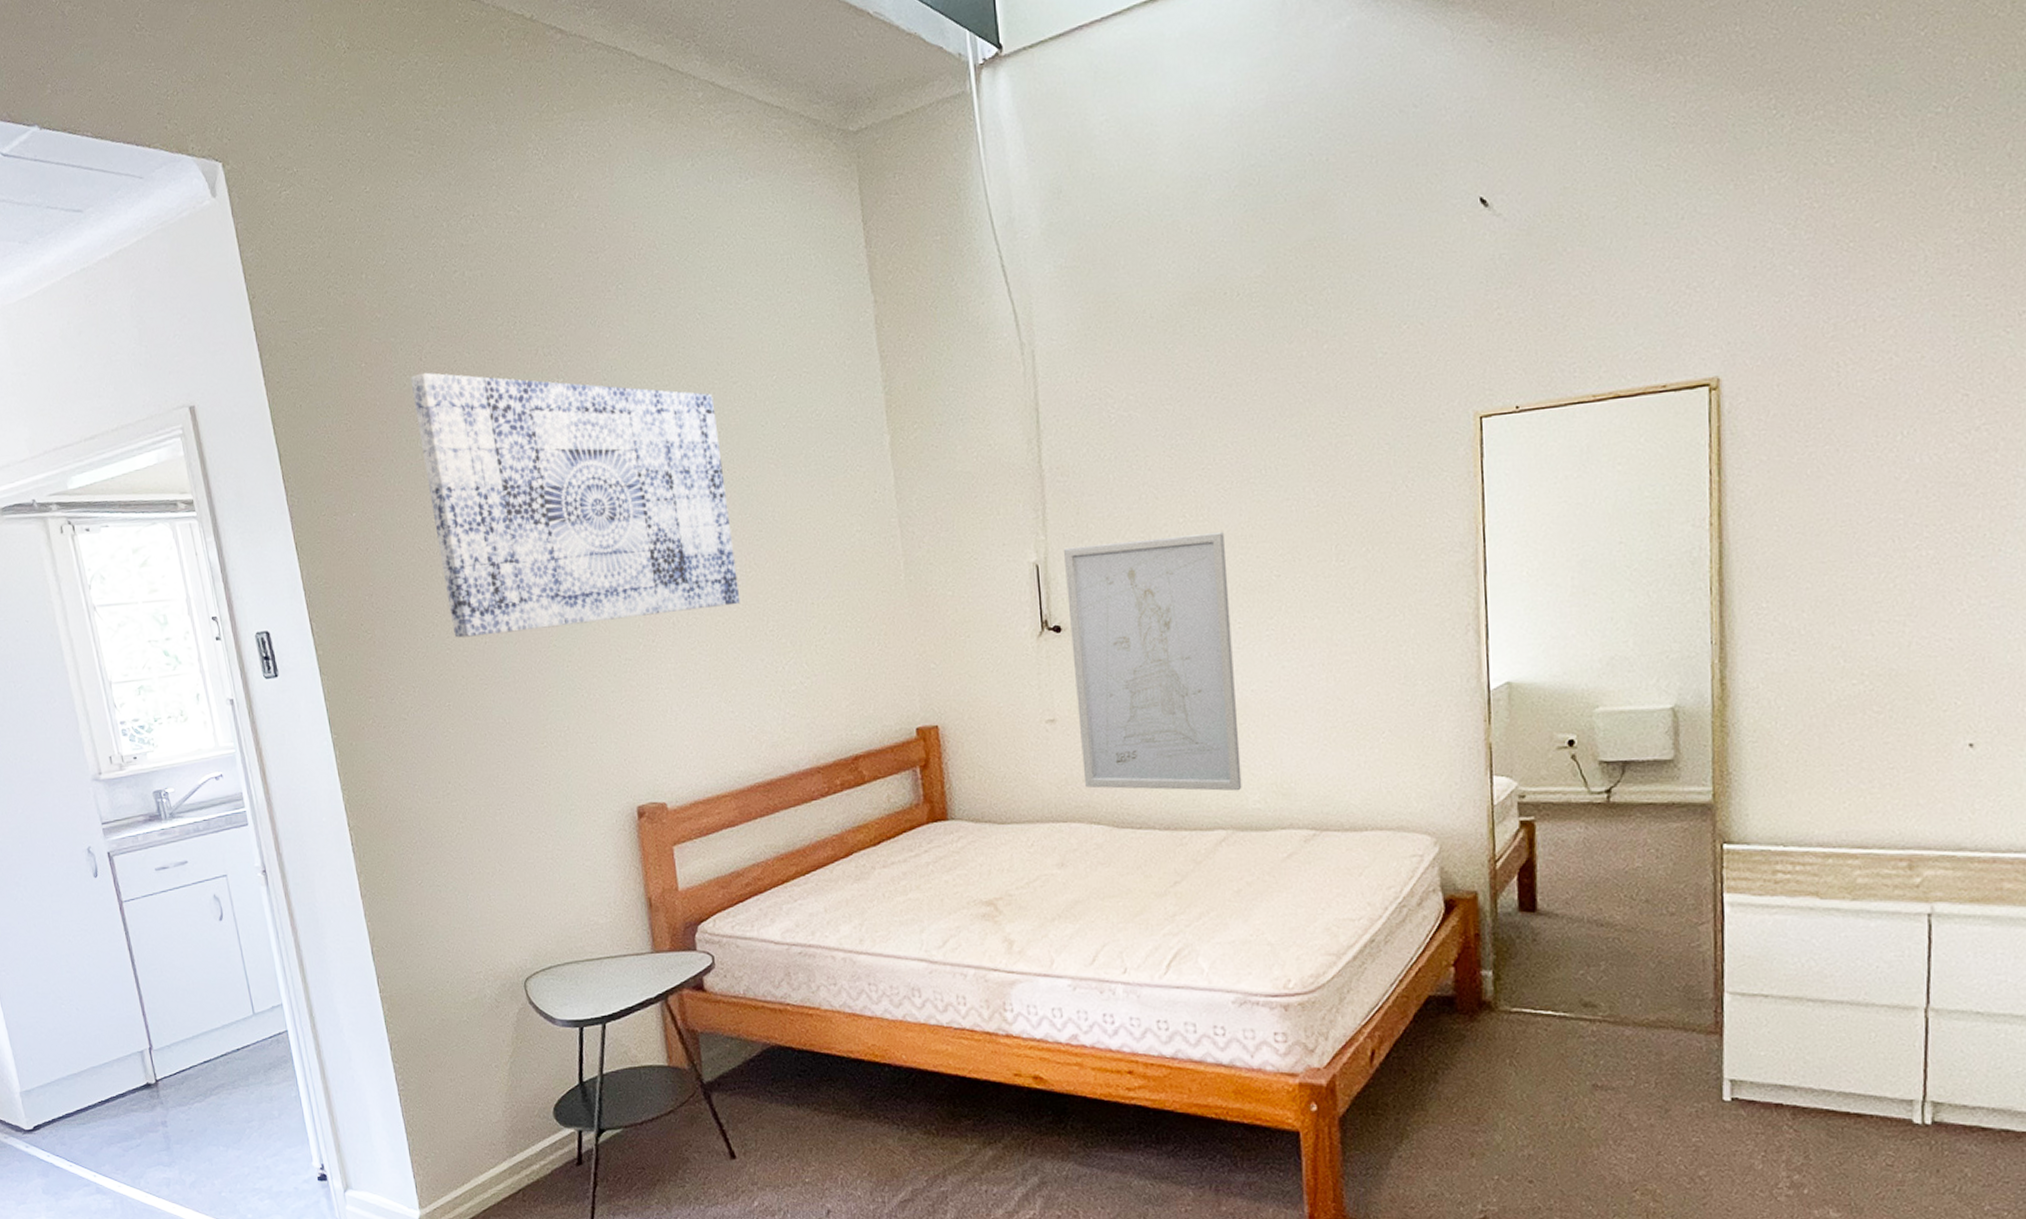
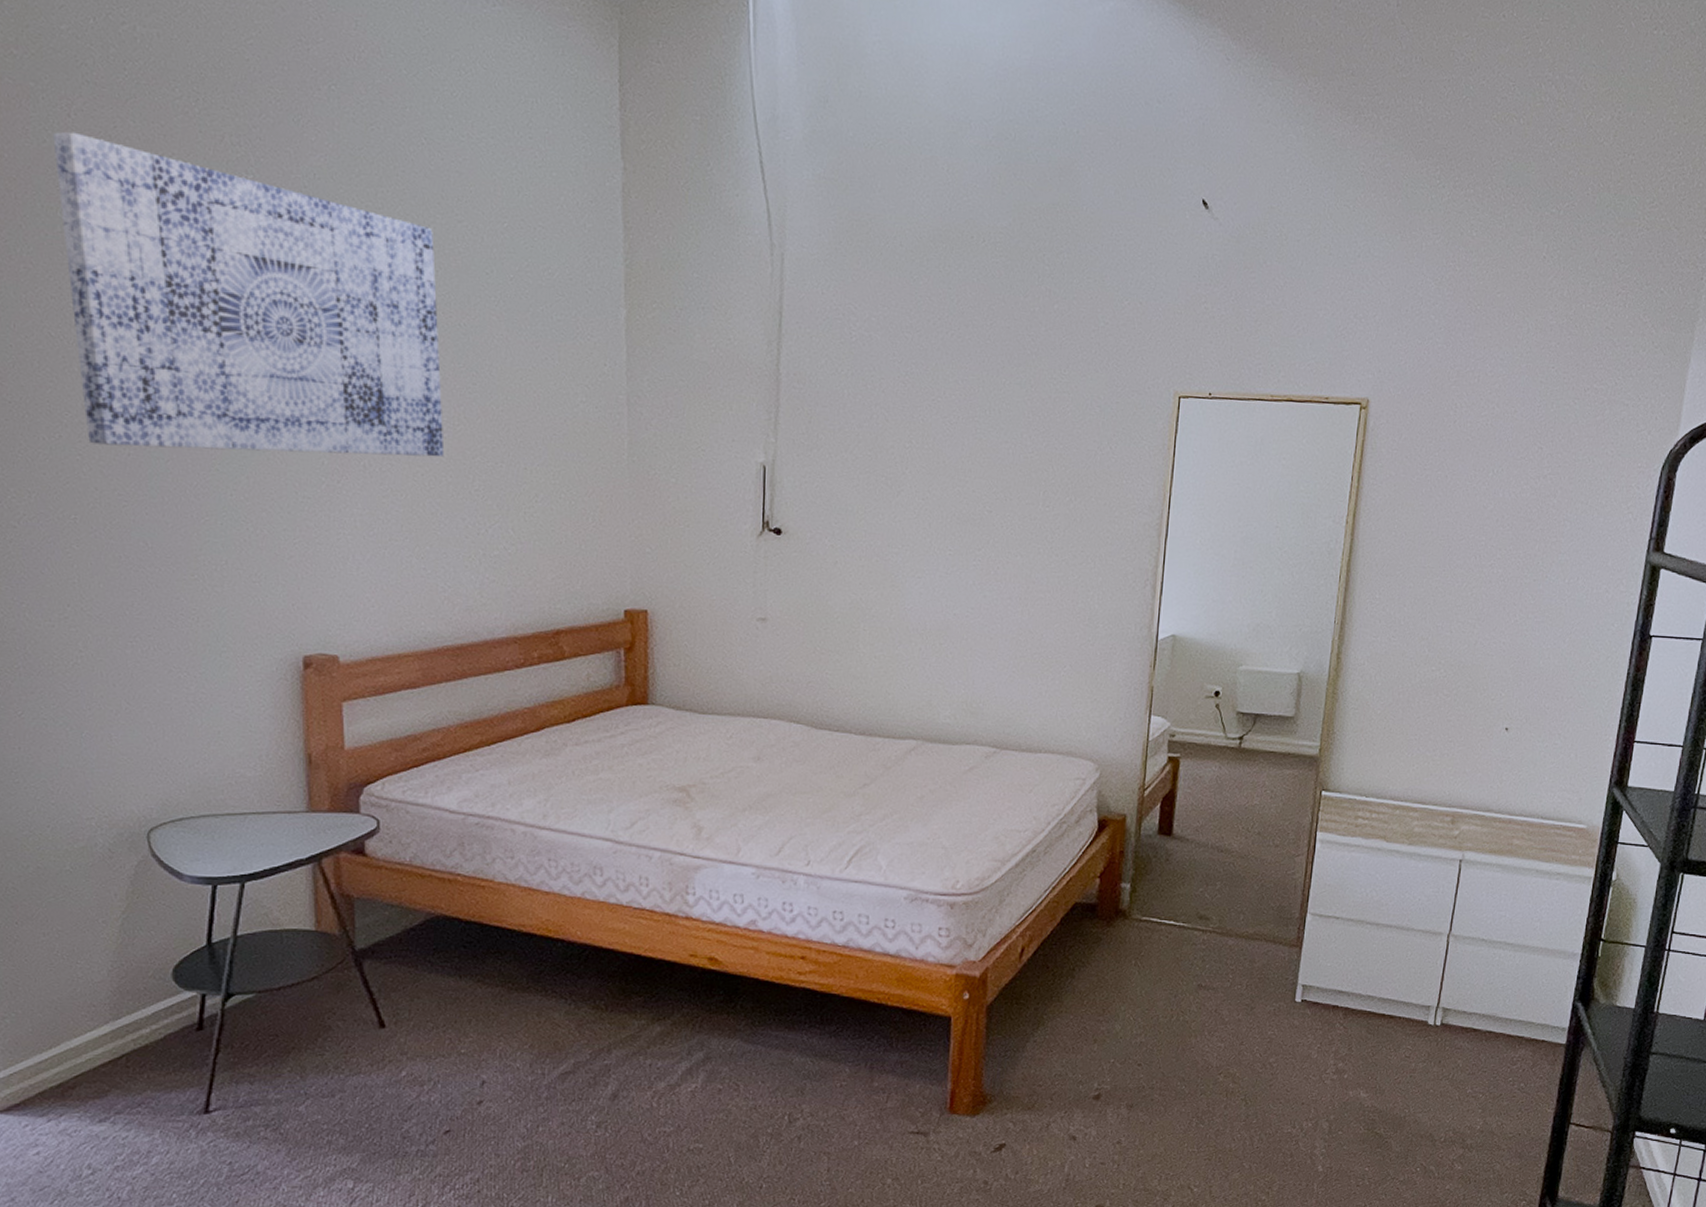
wall art: present [1064,532,1242,791] -> none [788,453,945,706]

